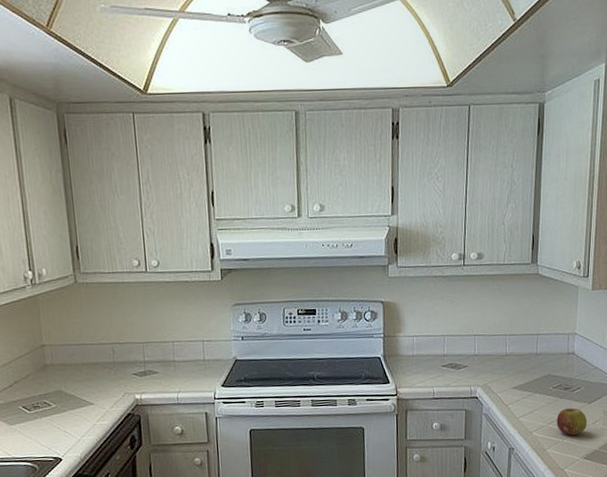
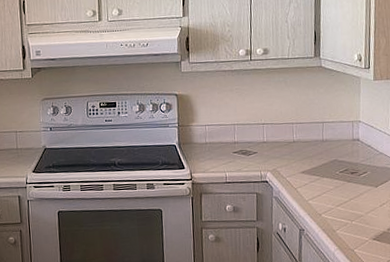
fruit: present [556,407,588,436] -> none [344,191,375,218]

